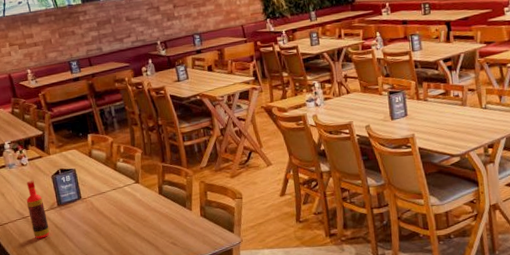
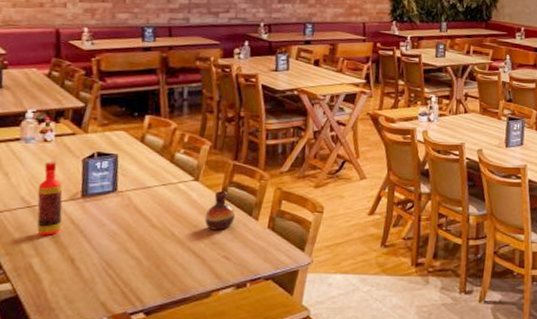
vase: none [150,189,174,222] -> present [204,191,236,230]

